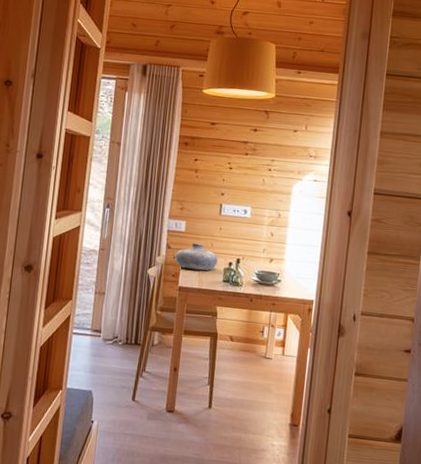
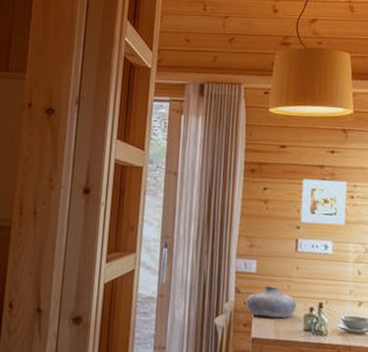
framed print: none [224,152,266,194] -> present [300,179,347,226]

